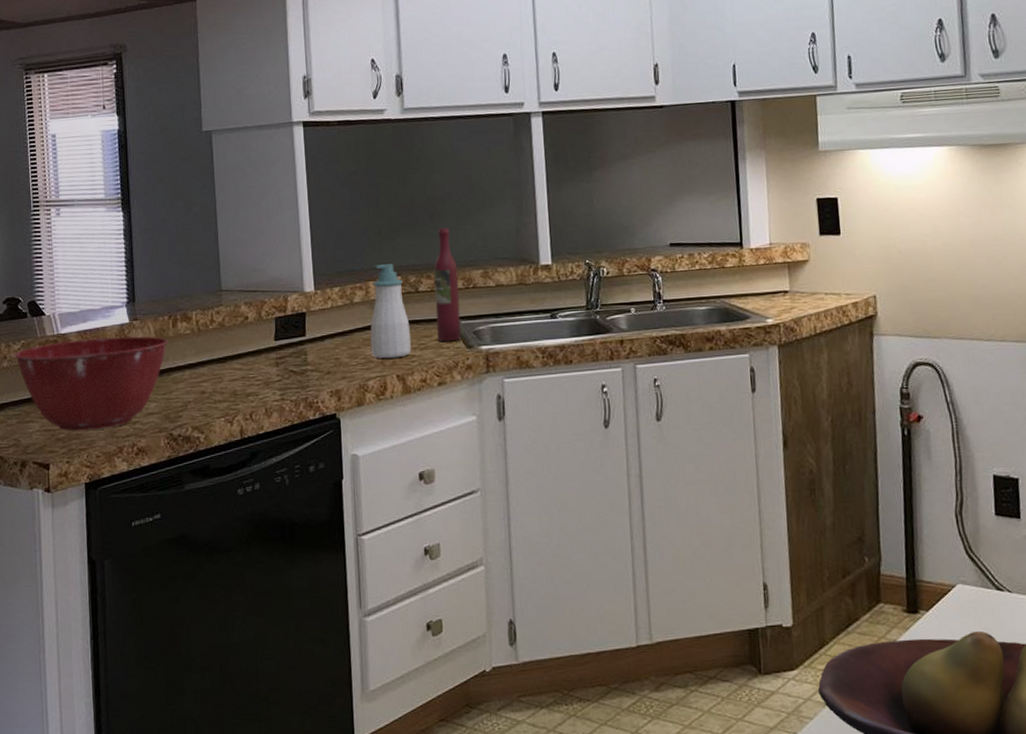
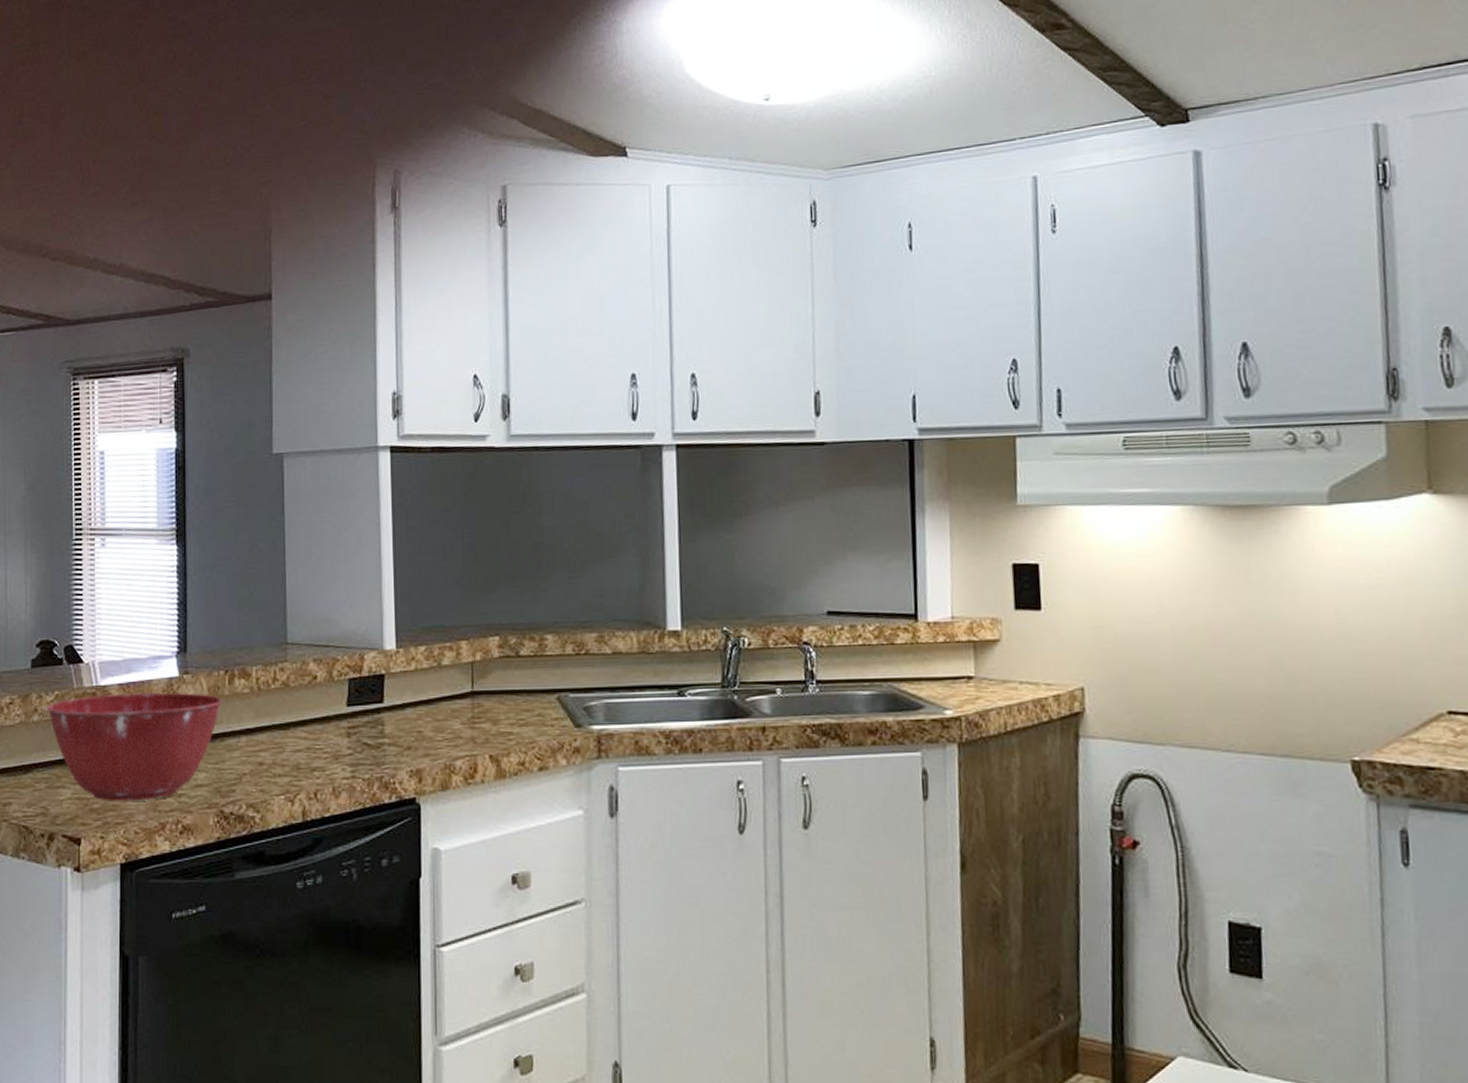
soap bottle: present [370,264,412,359] -> none [460,621,509,735]
wine bottle: present [434,227,461,342] -> none [538,580,569,719]

